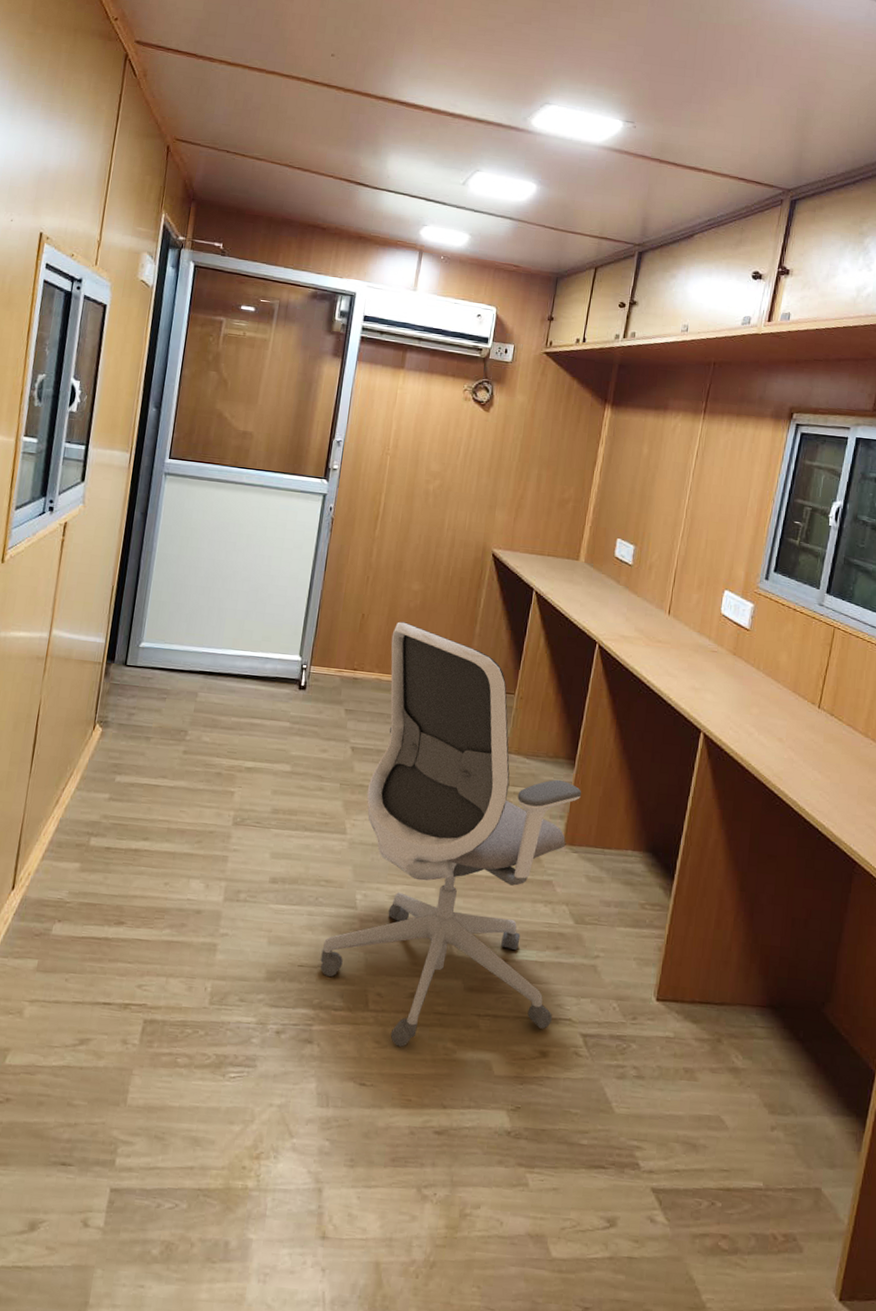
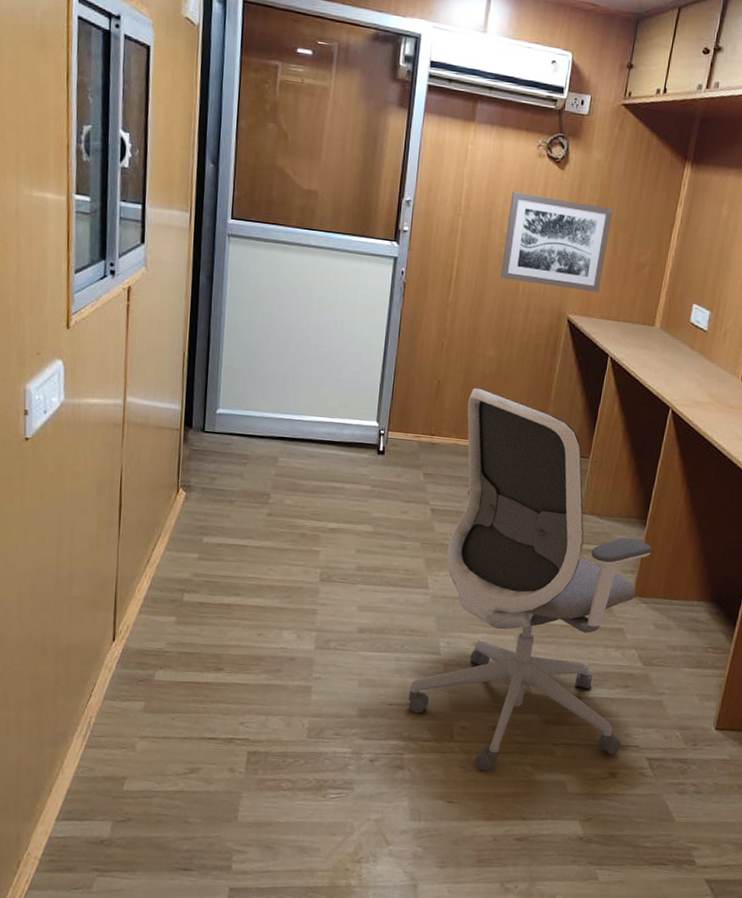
wall art: none [426,432,536,528] -> present [500,192,613,293]

